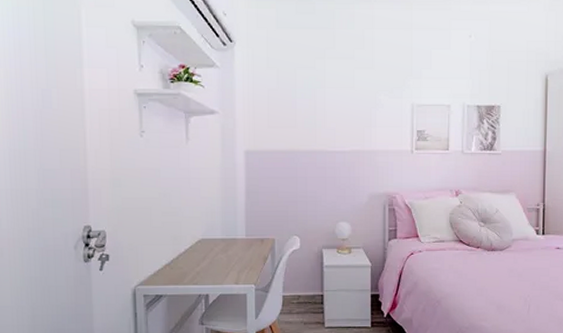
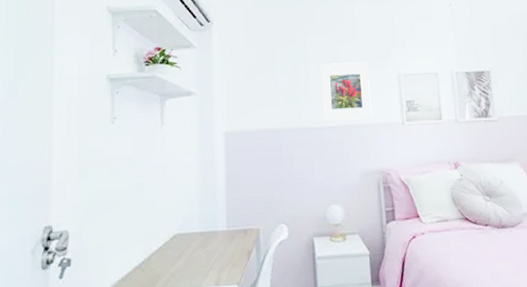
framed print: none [337,90,384,146] -> present [320,62,372,122]

